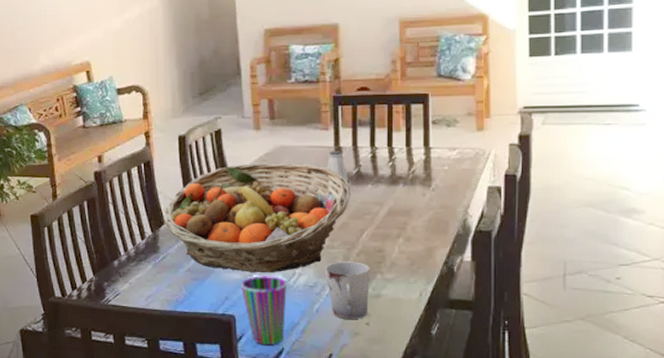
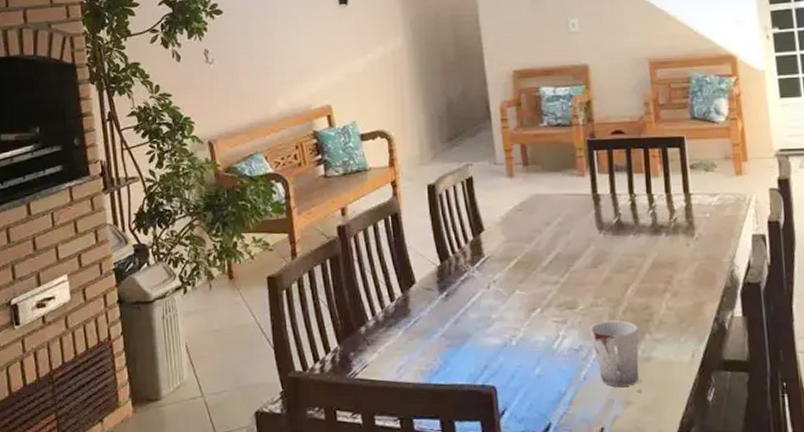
fruit basket: present [164,163,350,273] -> none [414,212,612,337]
cup: present [241,275,287,345] -> none [501,338,552,421]
saltshaker: present [327,151,349,181] -> none [585,199,609,232]

